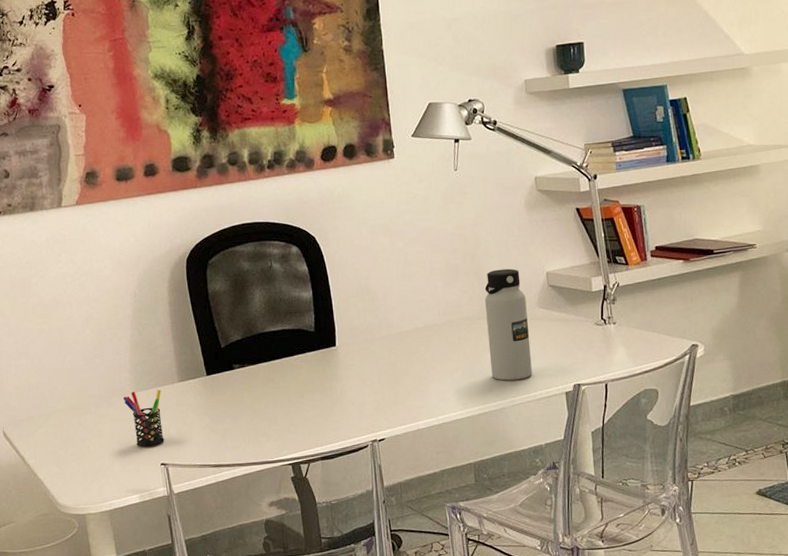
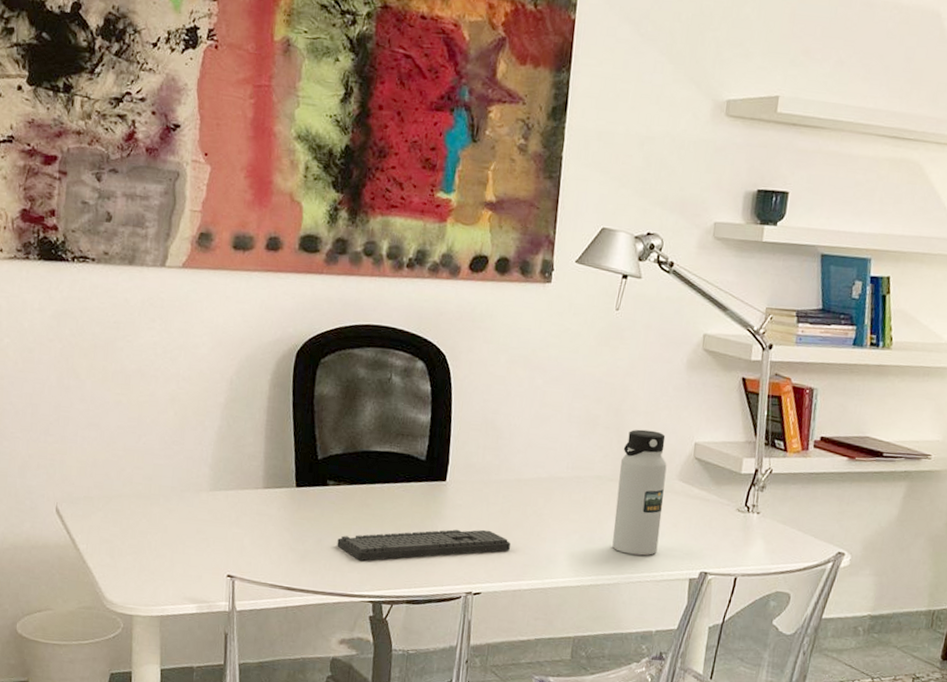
pen holder: present [122,389,164,448] -> none [197,489,242,555]
keyboard: none [251,382,403,429] -> present [337,529,511,561]

